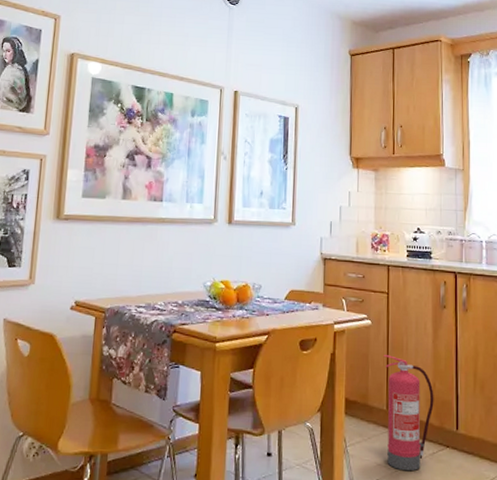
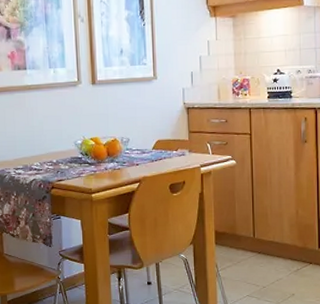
fire extinguisher: present [383,355,434,471] -> none [249,190,297,287]

